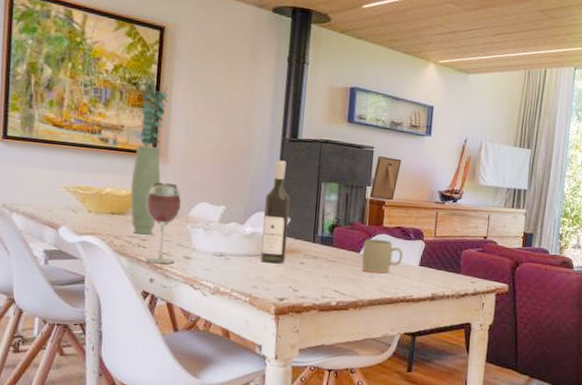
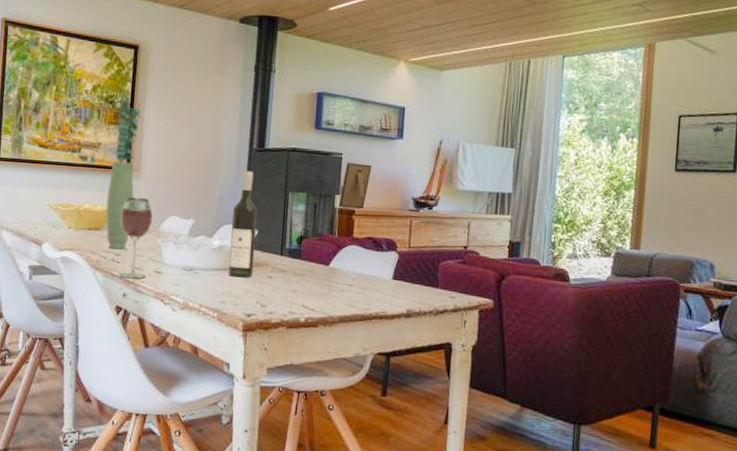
mug: present [361,238,404,274] -> none [330,250,375,288]

